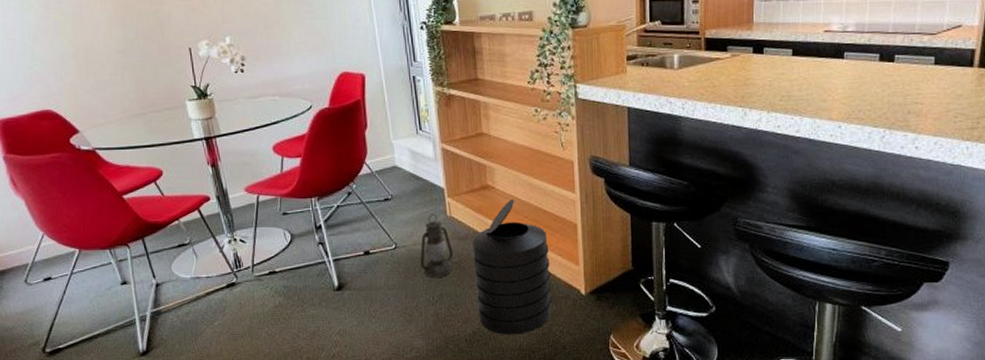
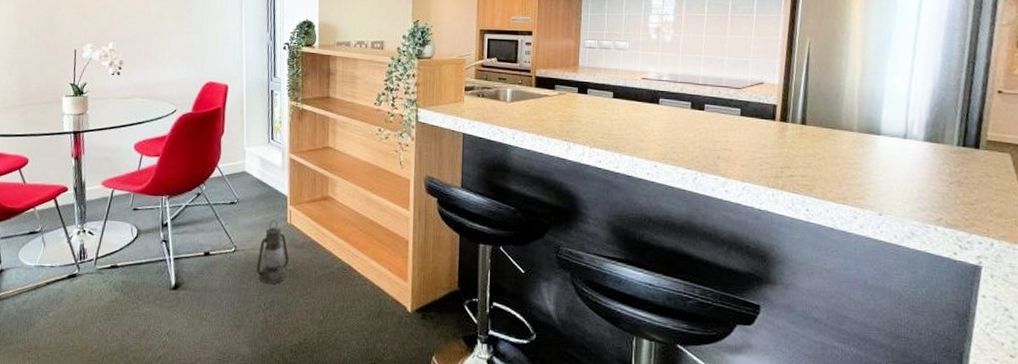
trash can: present [472,199,552,335] -> none [306,212,380,349]

